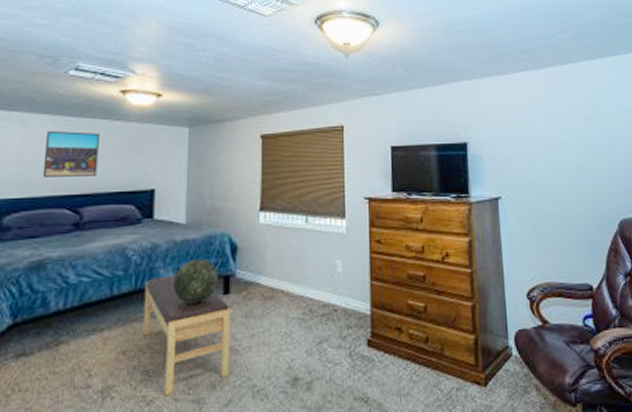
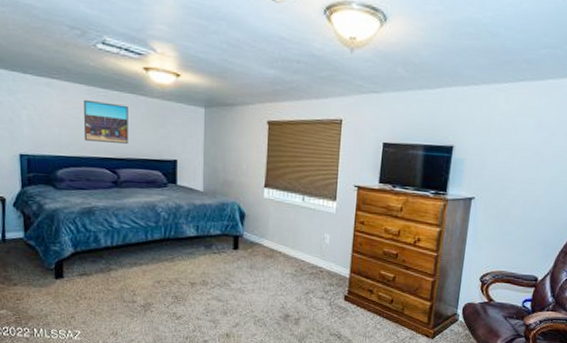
bench: present [142,275,231,396] -> none [172,230,239,315]
decorative sphere: present [173,258,218,304] -> none [194,220,229,254]

